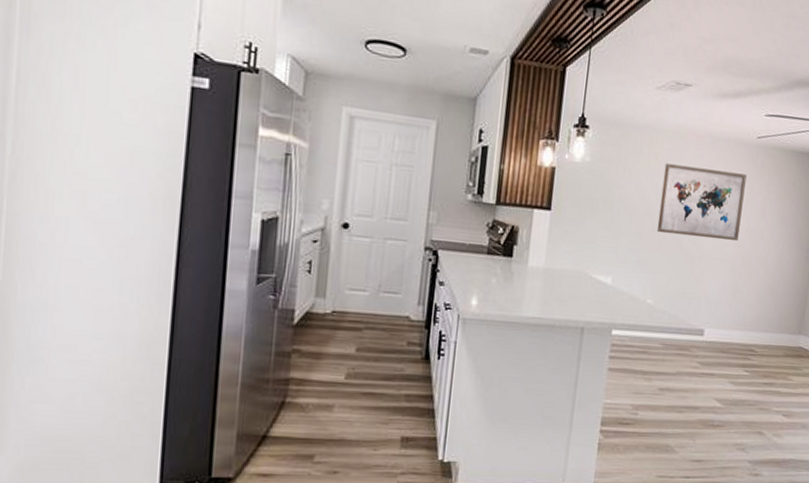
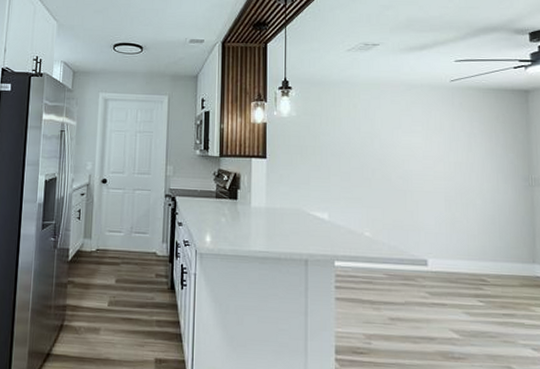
wall art: present [656,163,747,242] -> none [364,111,448,175]

